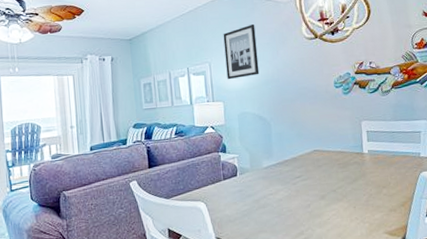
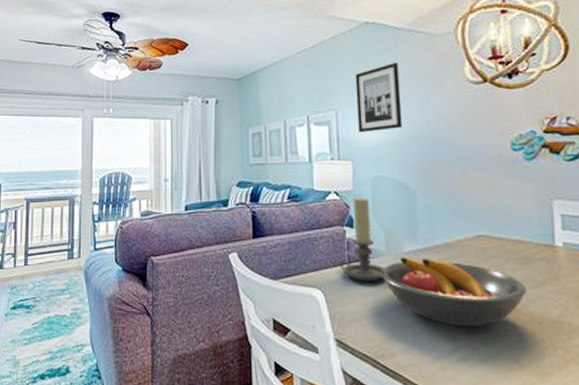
candle holder: none [217,129,250,193] -> present [340,197,384,282]
fruit bowl: none [247,170,346,217] -> present [381,257,527,326]

